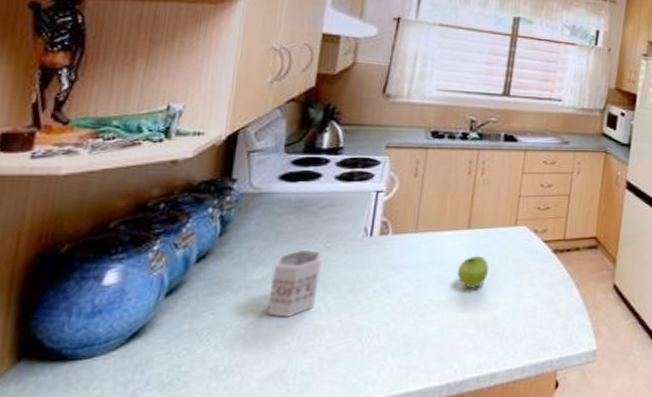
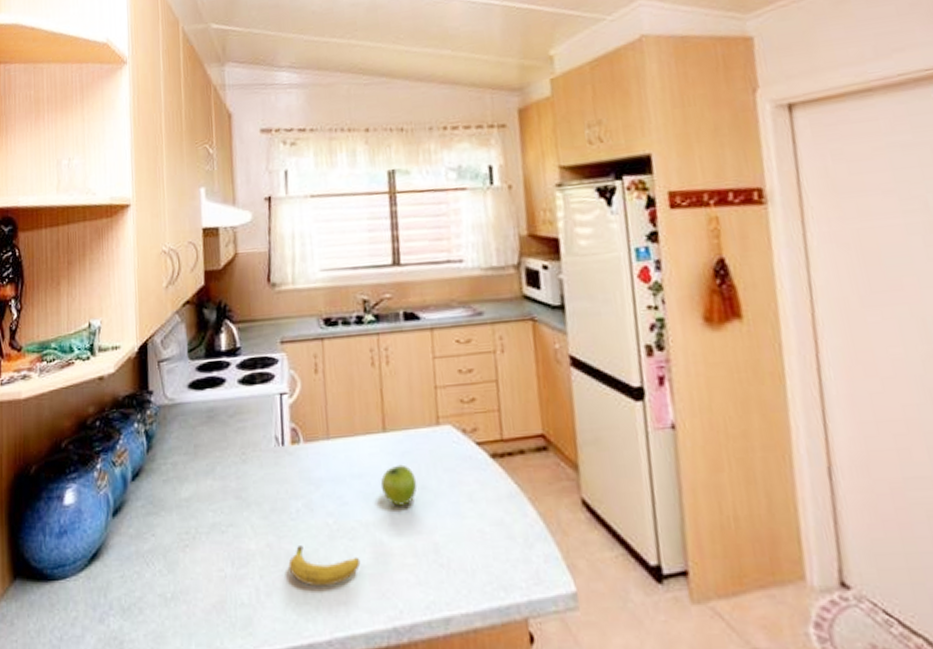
mug: present [267,249,323,317] -> none [197,463,242,540]
fruit: none [357,321,427,355] -> present [288,546,361,587]

